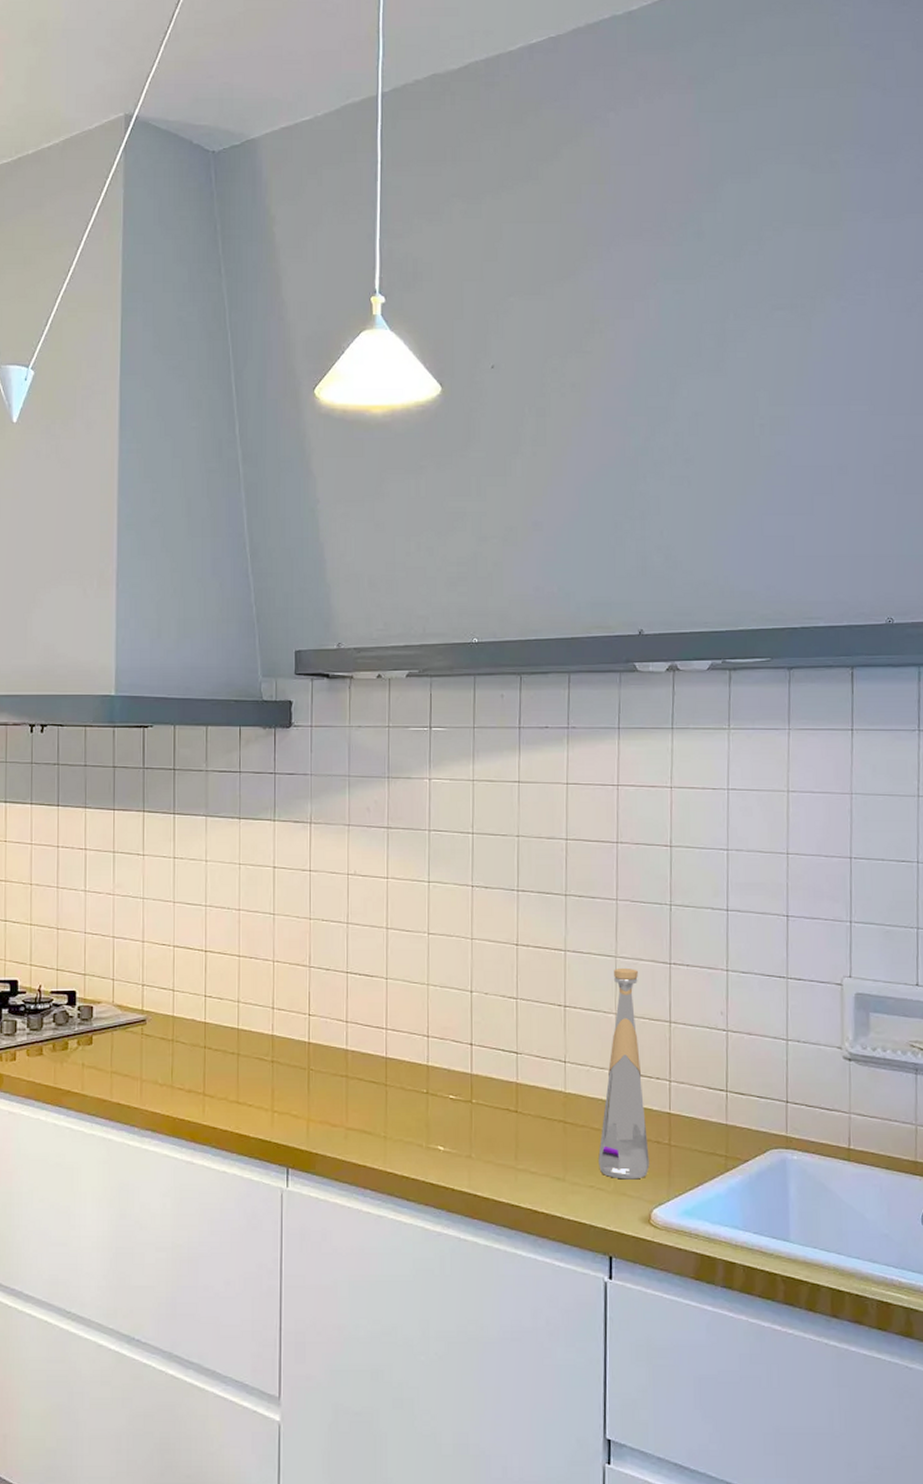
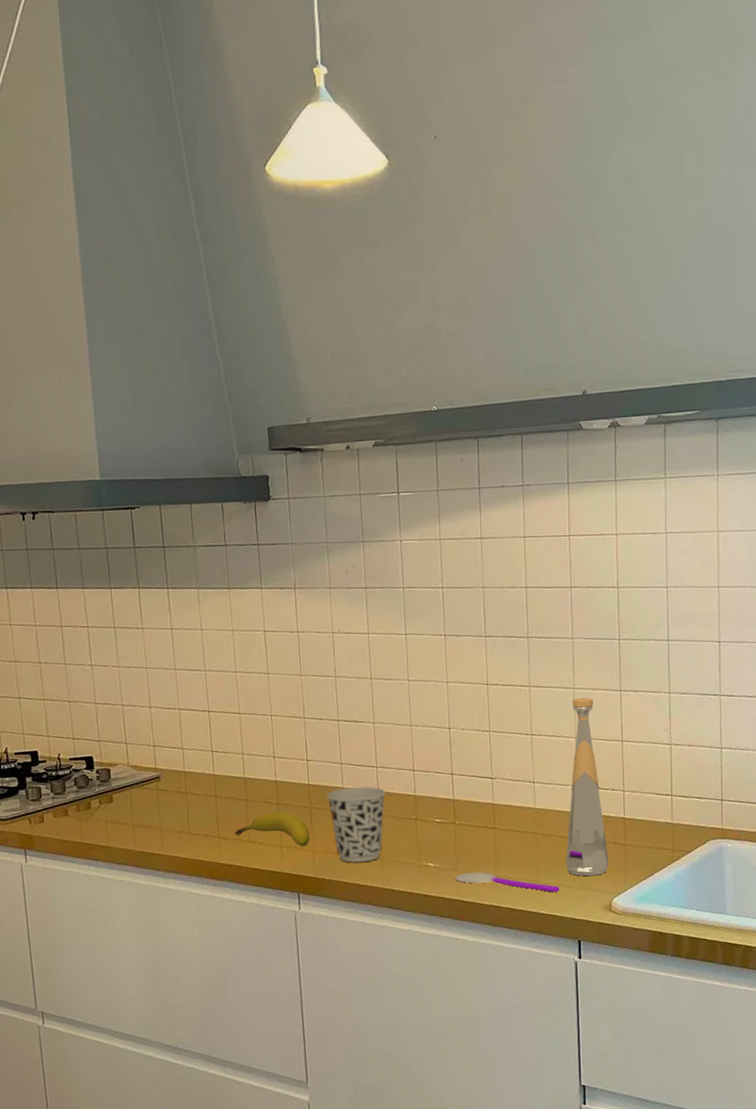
fruit: none [221,1071,305,1114] -> present [234,811,310,847]
cup: none [327,1049,395,1139] -> present [326,786,386,863]
spoon: none [468,1162,590,1195] -> present [455,872,560,892]

